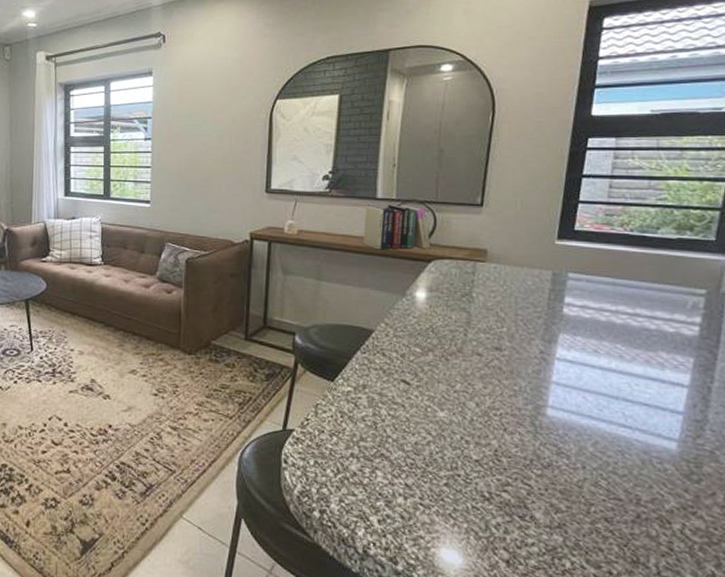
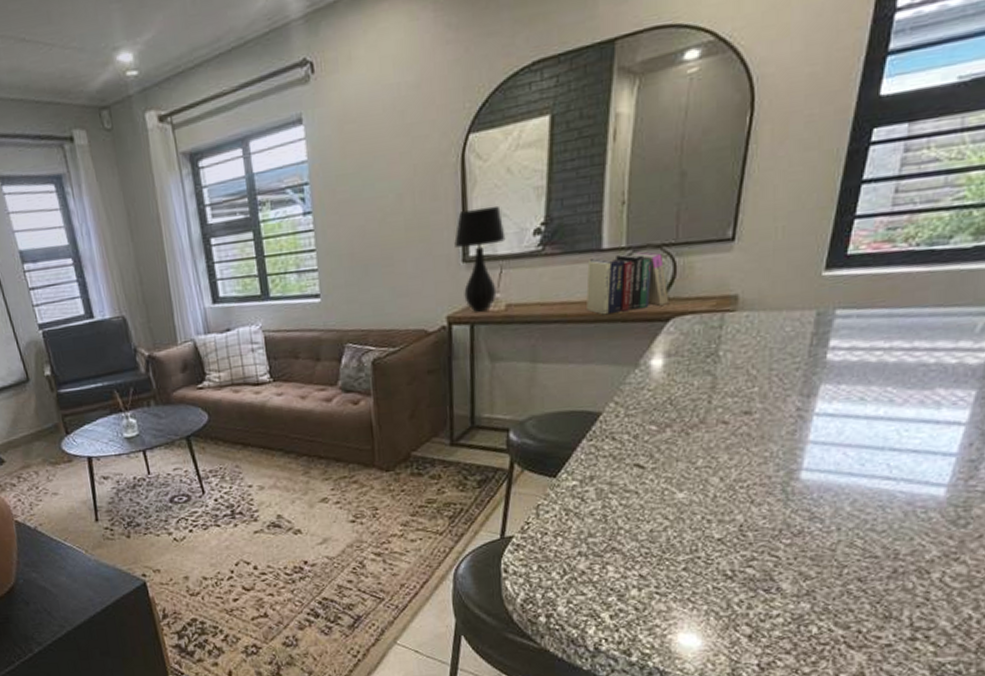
table lamp: none [260,154,301,233] -> present [454,207,506,312]

